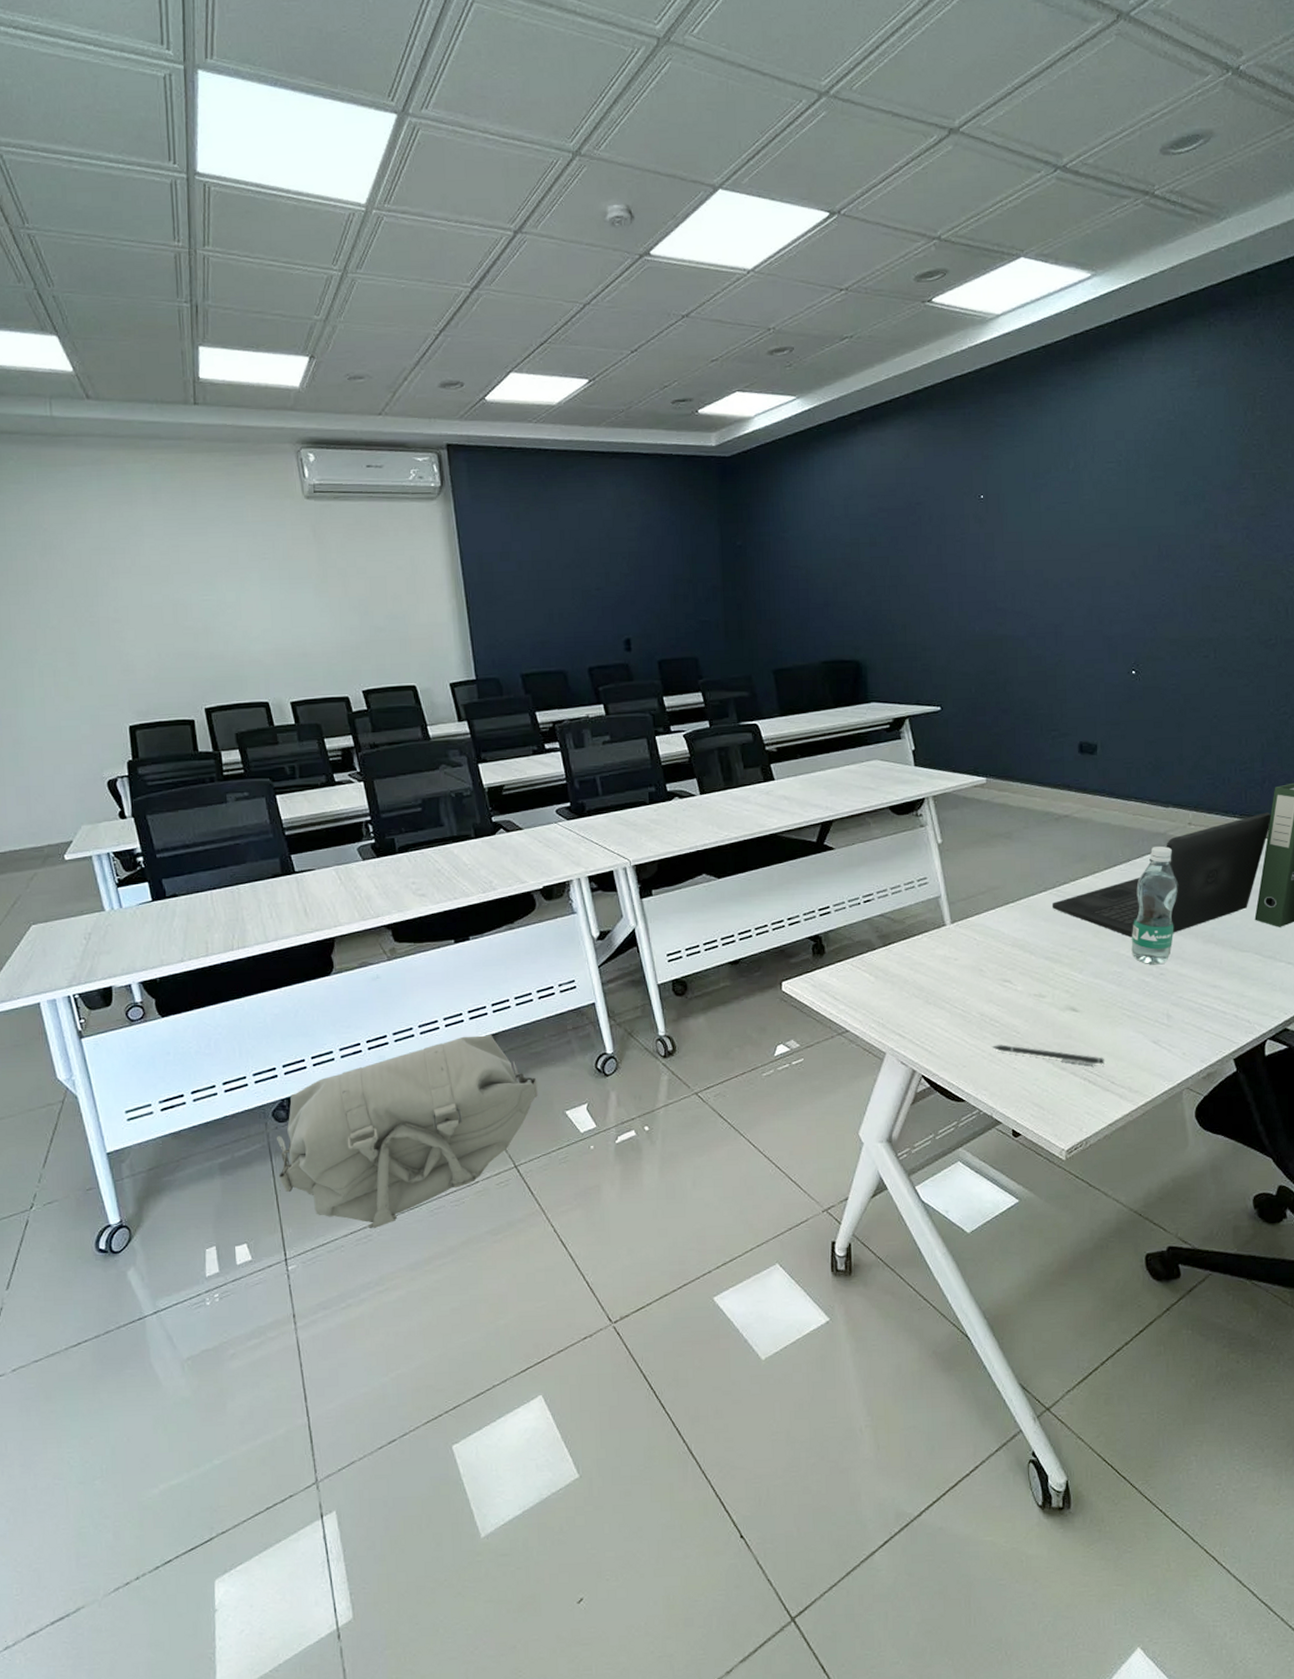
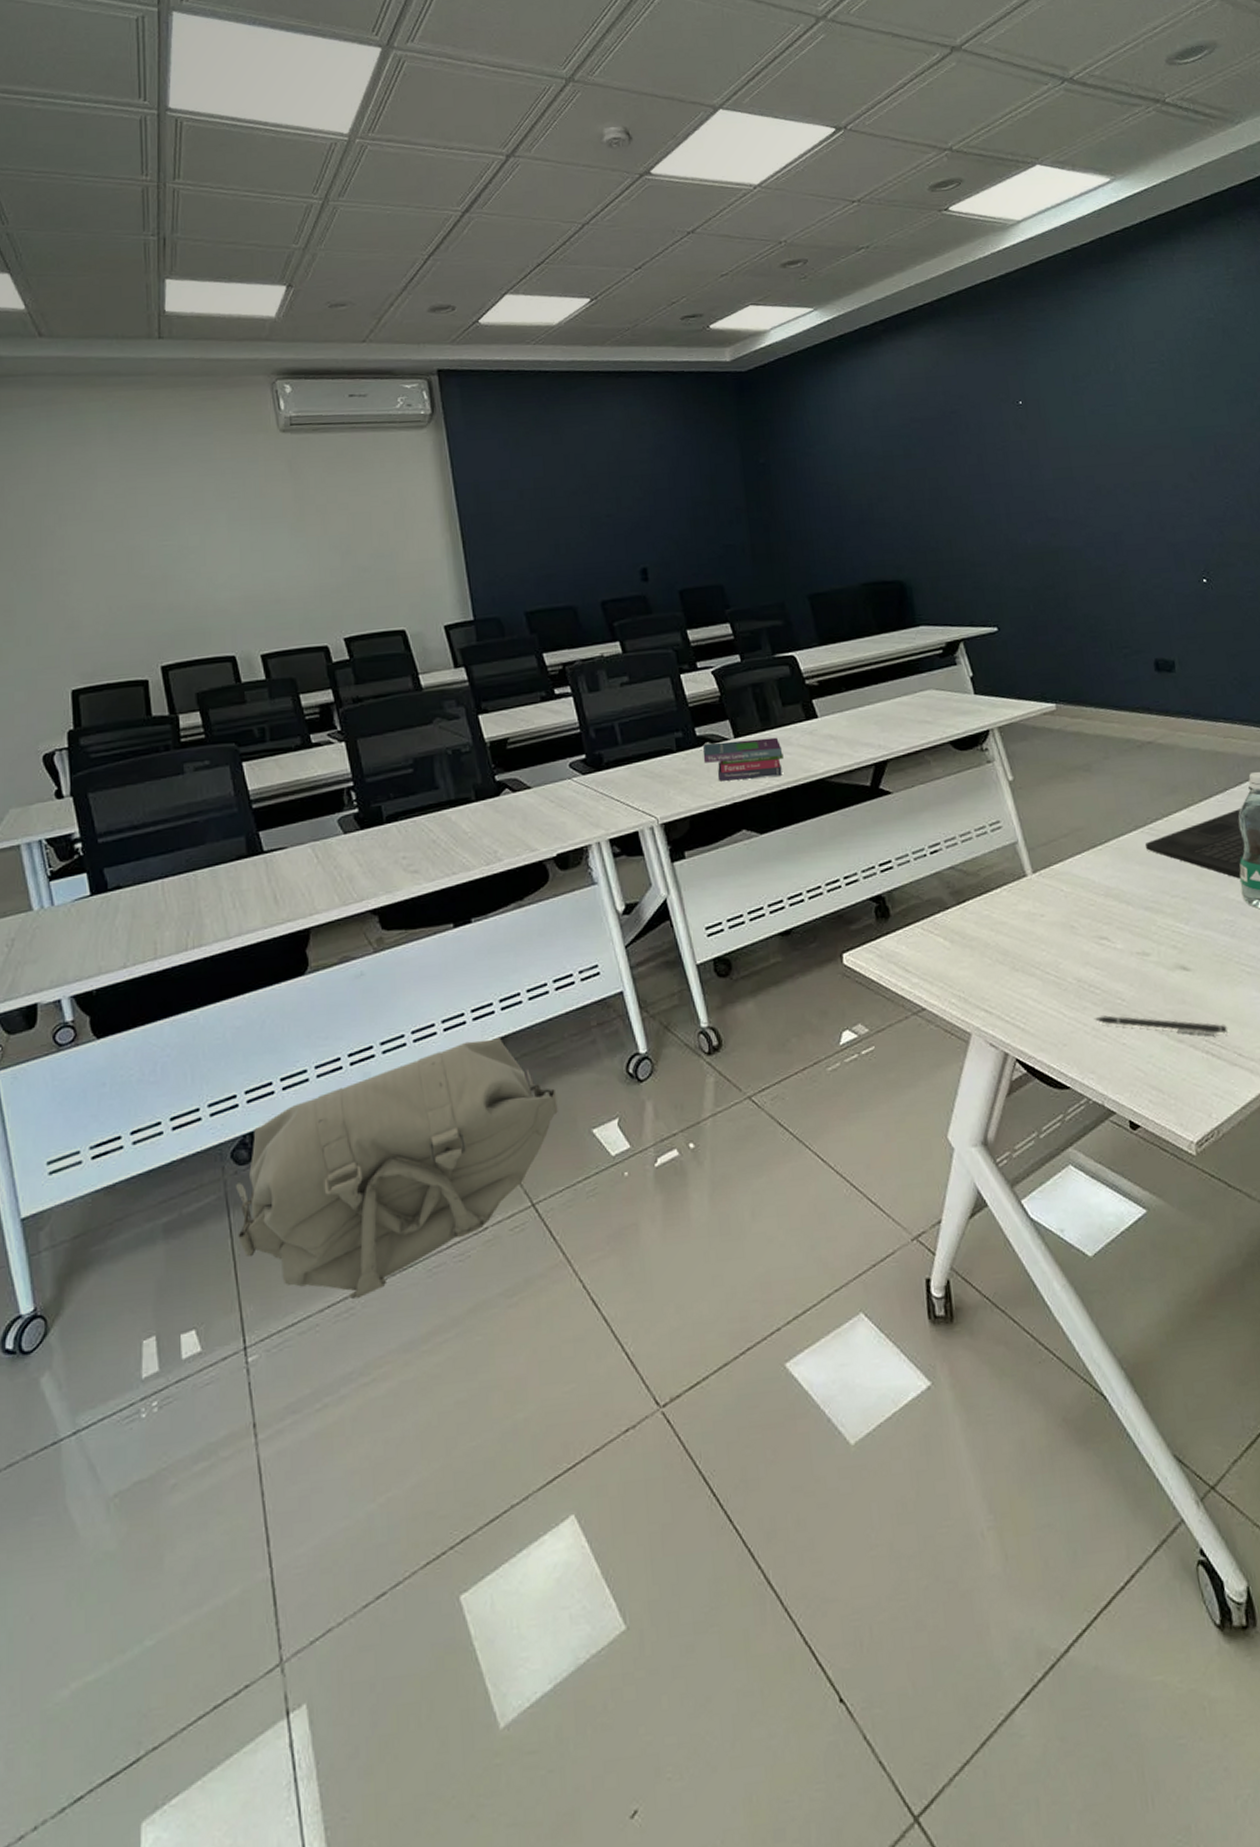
books: none [672,795,742,831] -> present [702,737,783,781]

